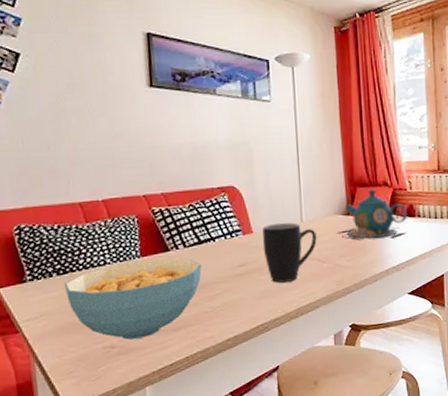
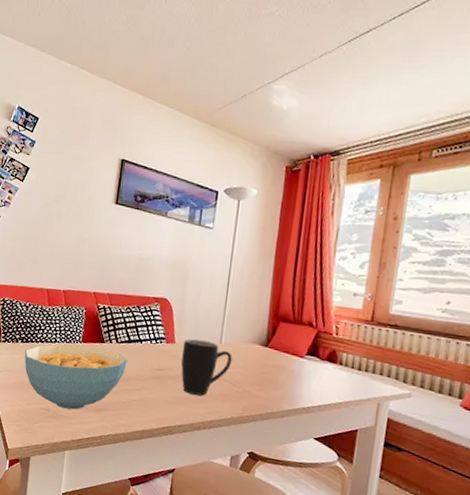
teapot: present [338,189,408,240] -> none [253,326,329,379]

